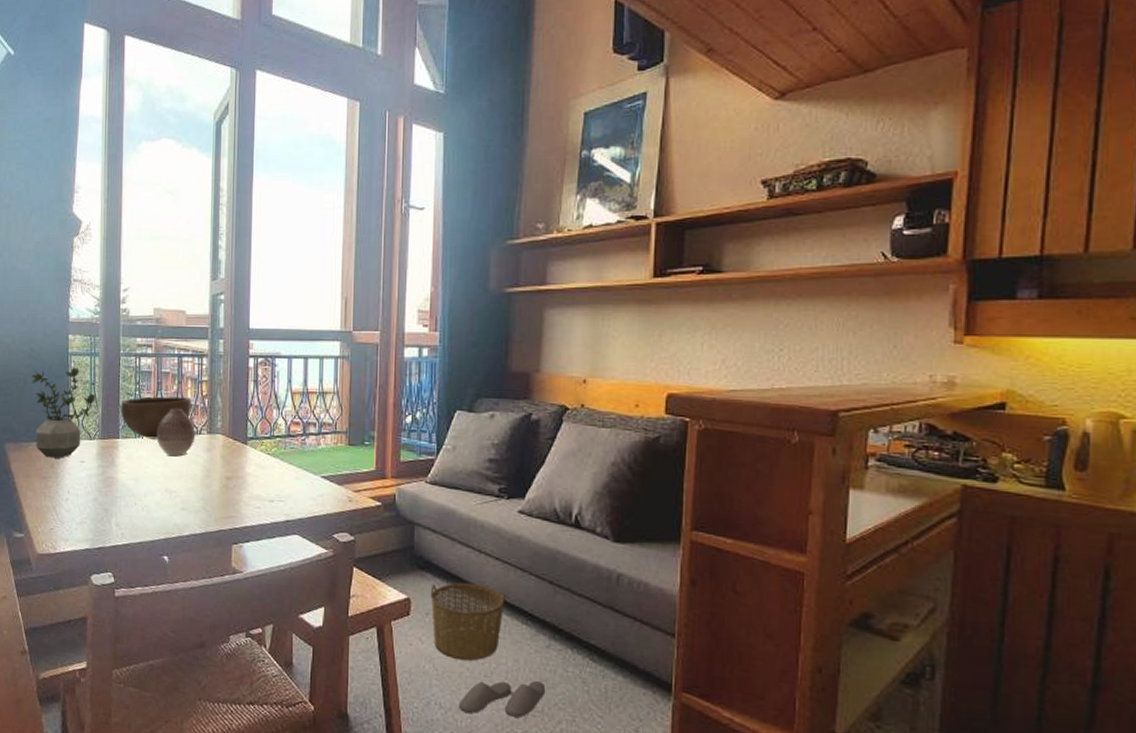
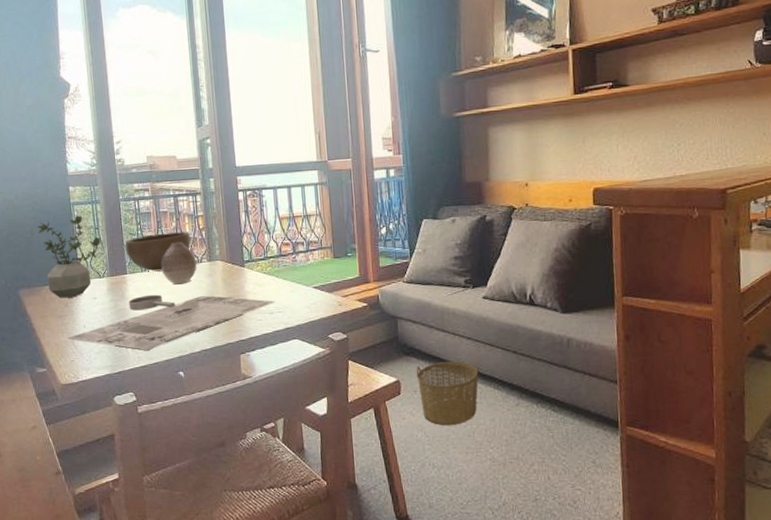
newspaper: none [49,464,278,528] -> present [67,294,276,351]
slippers: present [458,680,546,718] -> none [448,433,519,468]

